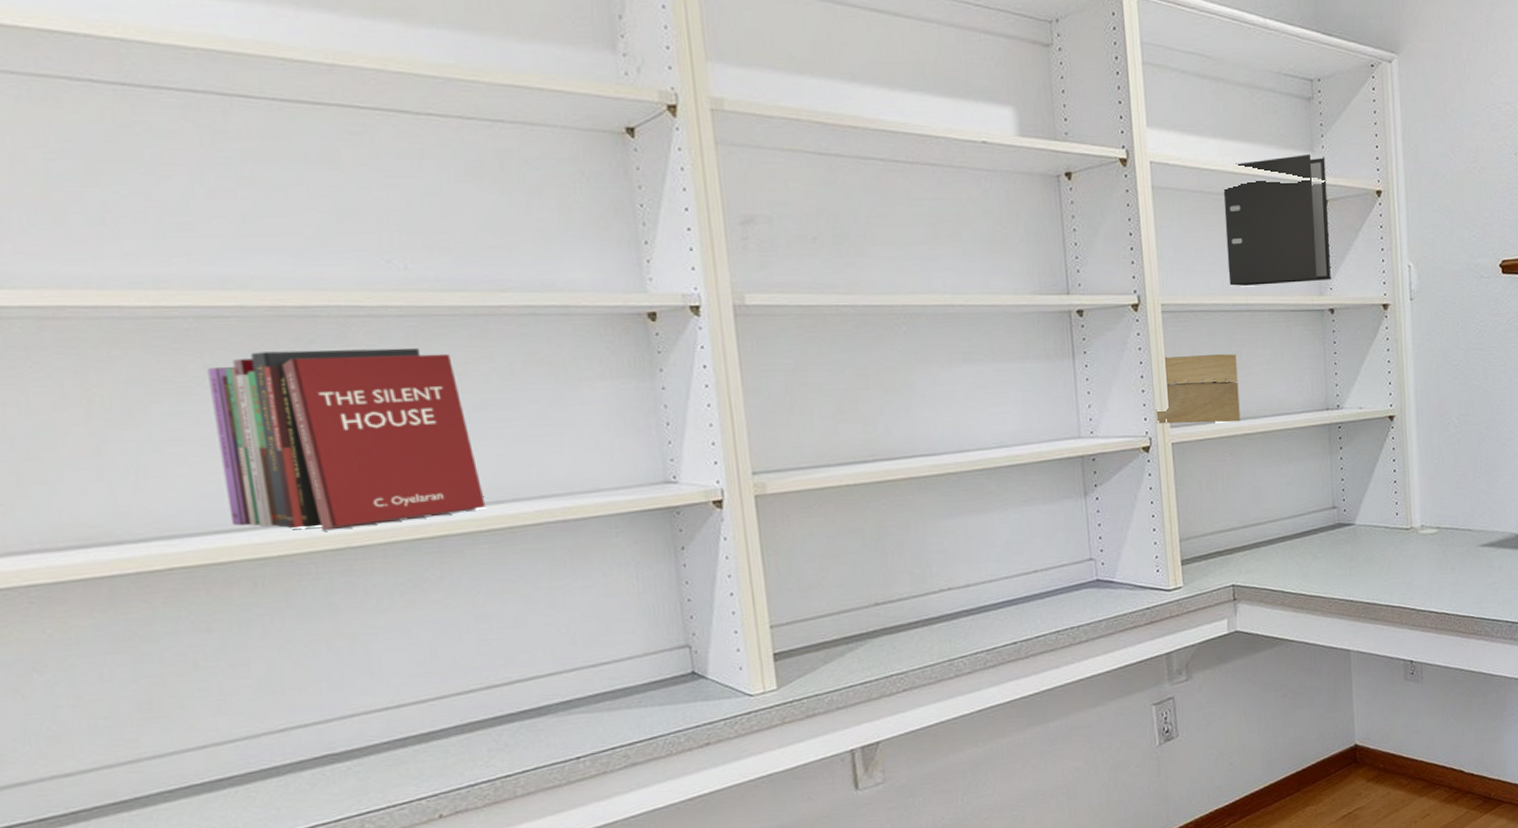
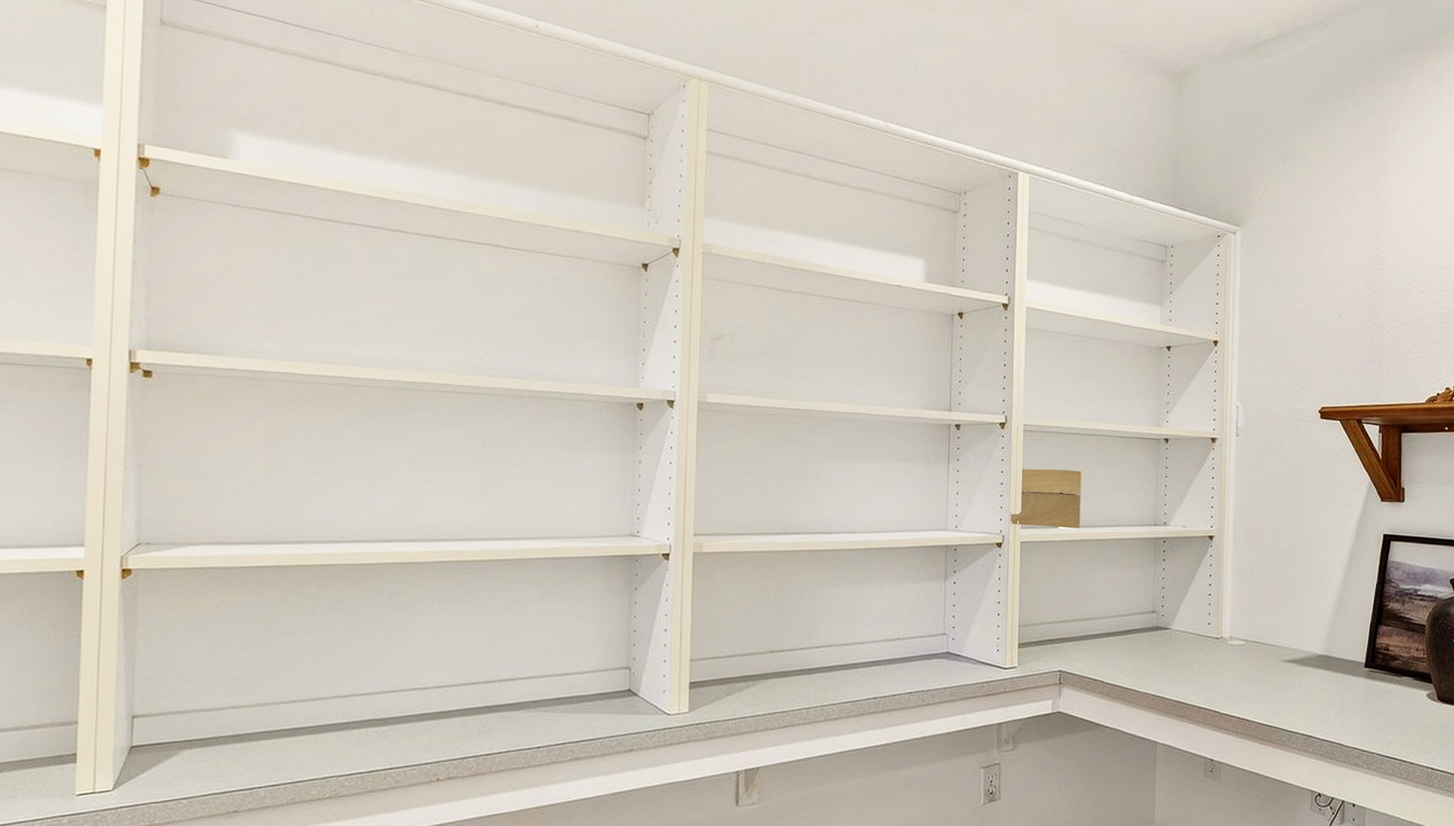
books: present [207,348,486,531] -> none [341,413,506,549]
binder: present [1224,155,1331,286] -> none [1081,307,1172,415]

